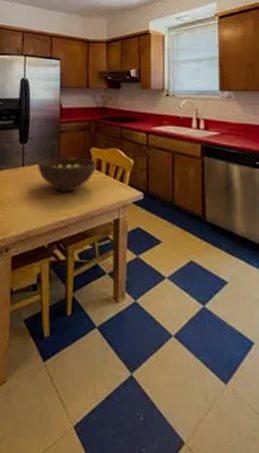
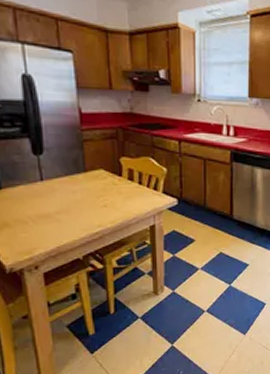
fruit bowl: present [38,157,96,192] -> none [60,169,128,204]

